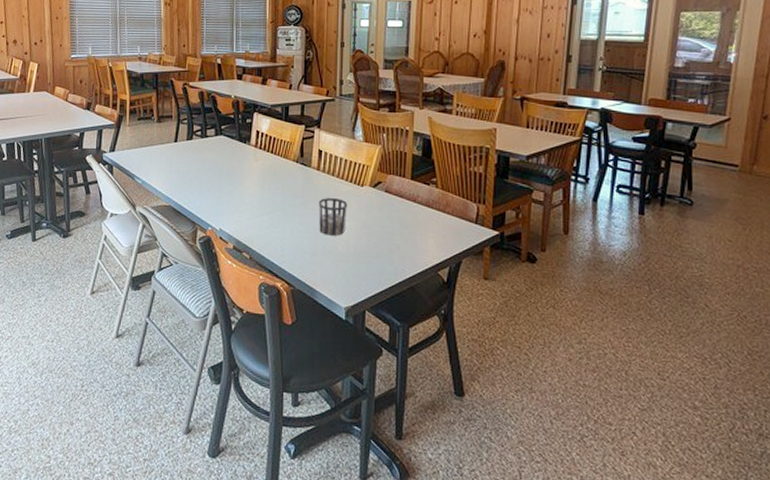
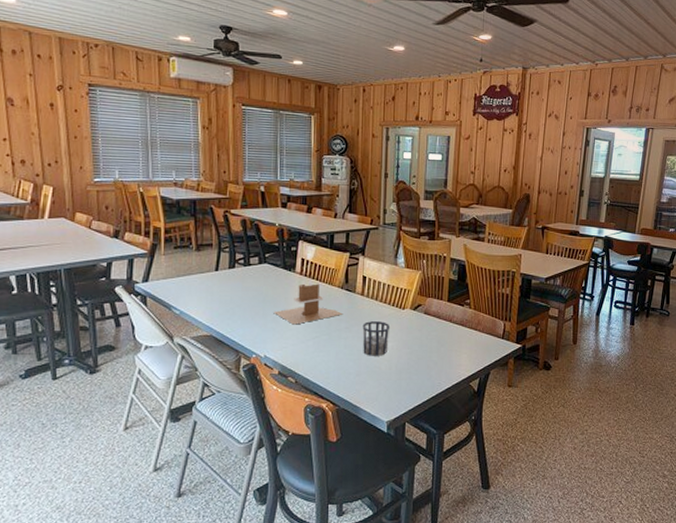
napkin holder: none [229,157,298,199] -> present [273,283,343,325]

